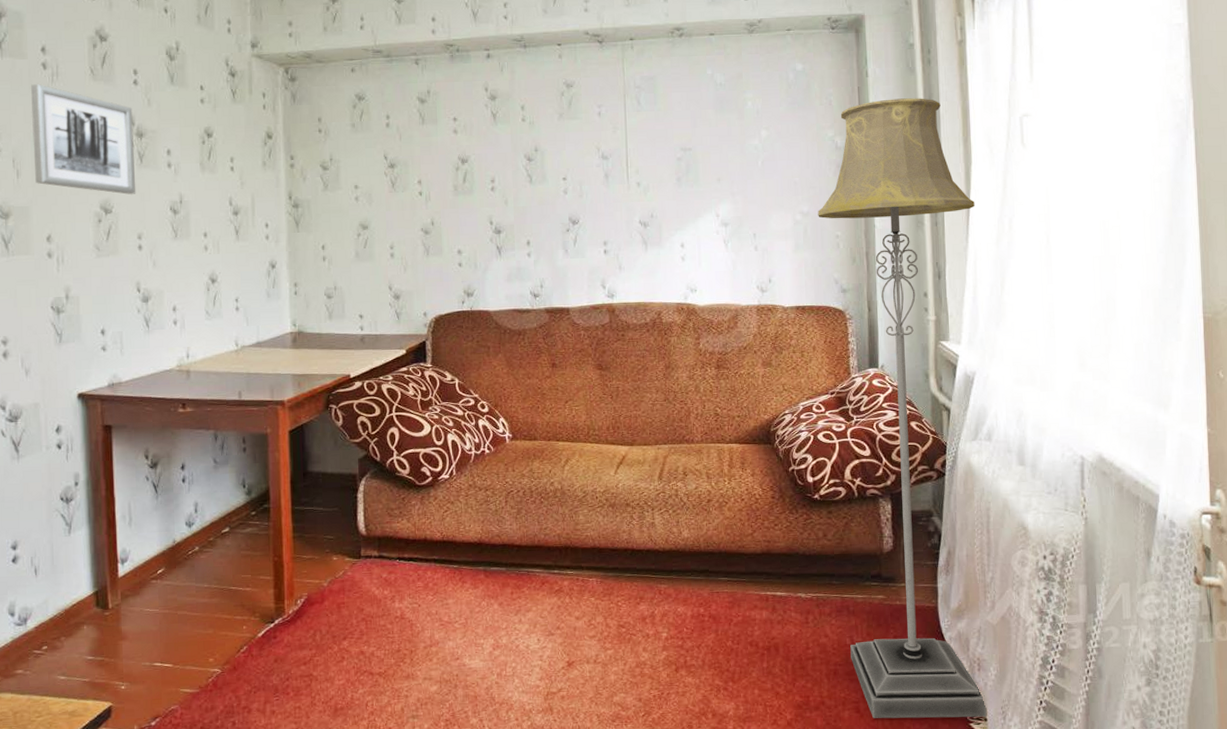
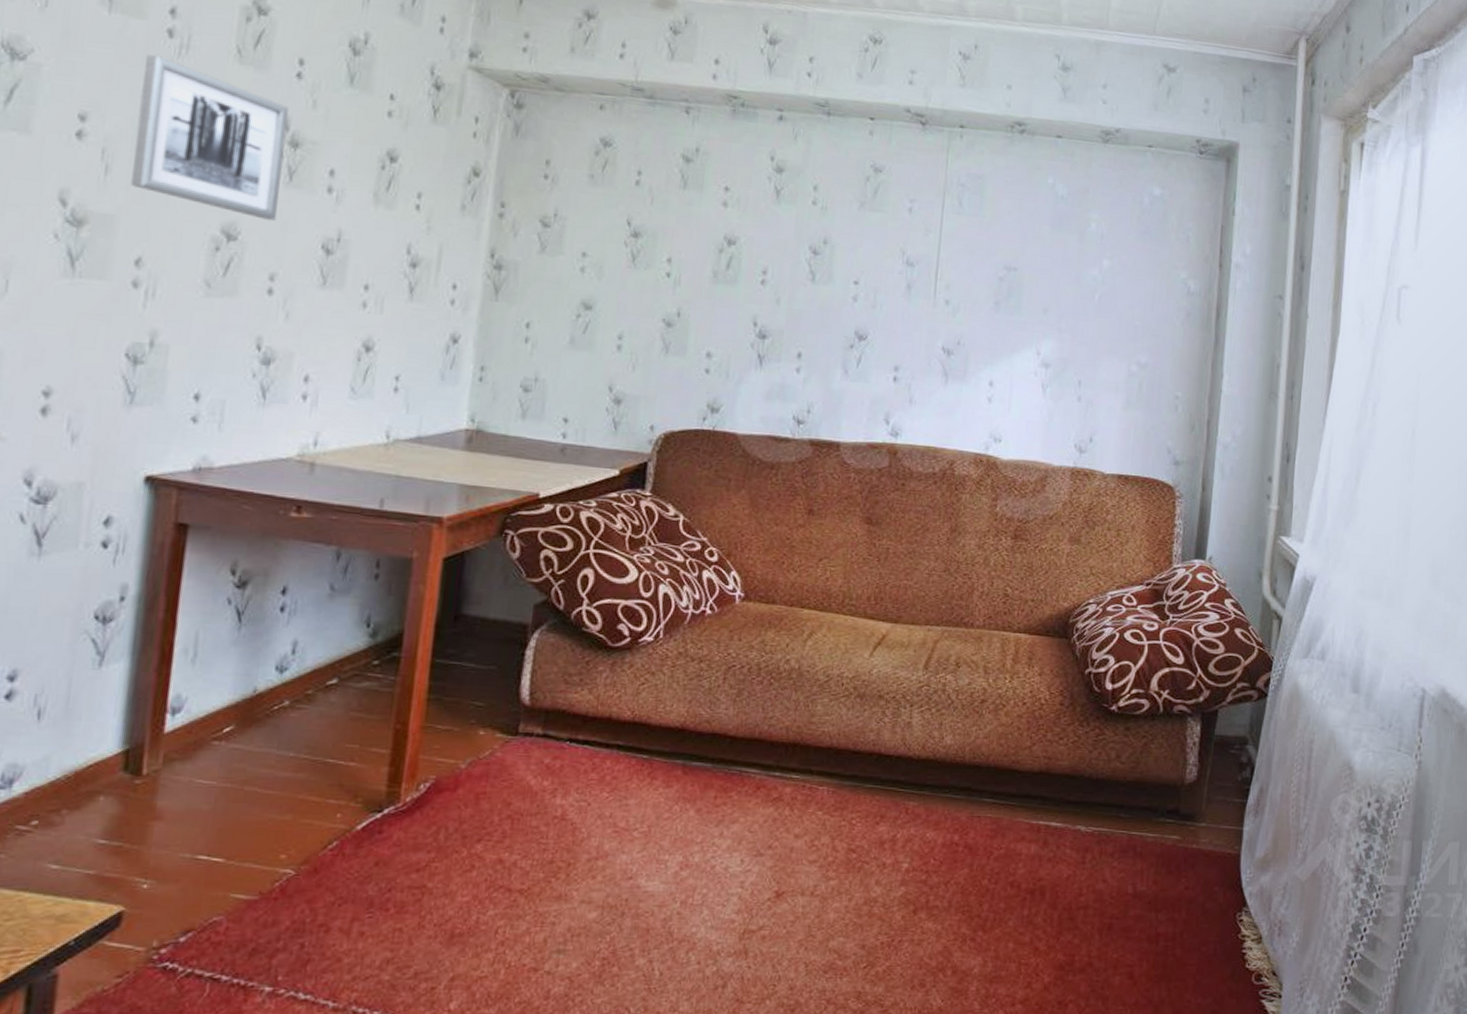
floor lamp: present [818,98,987,719] -> none [1130,244,1338,993]

